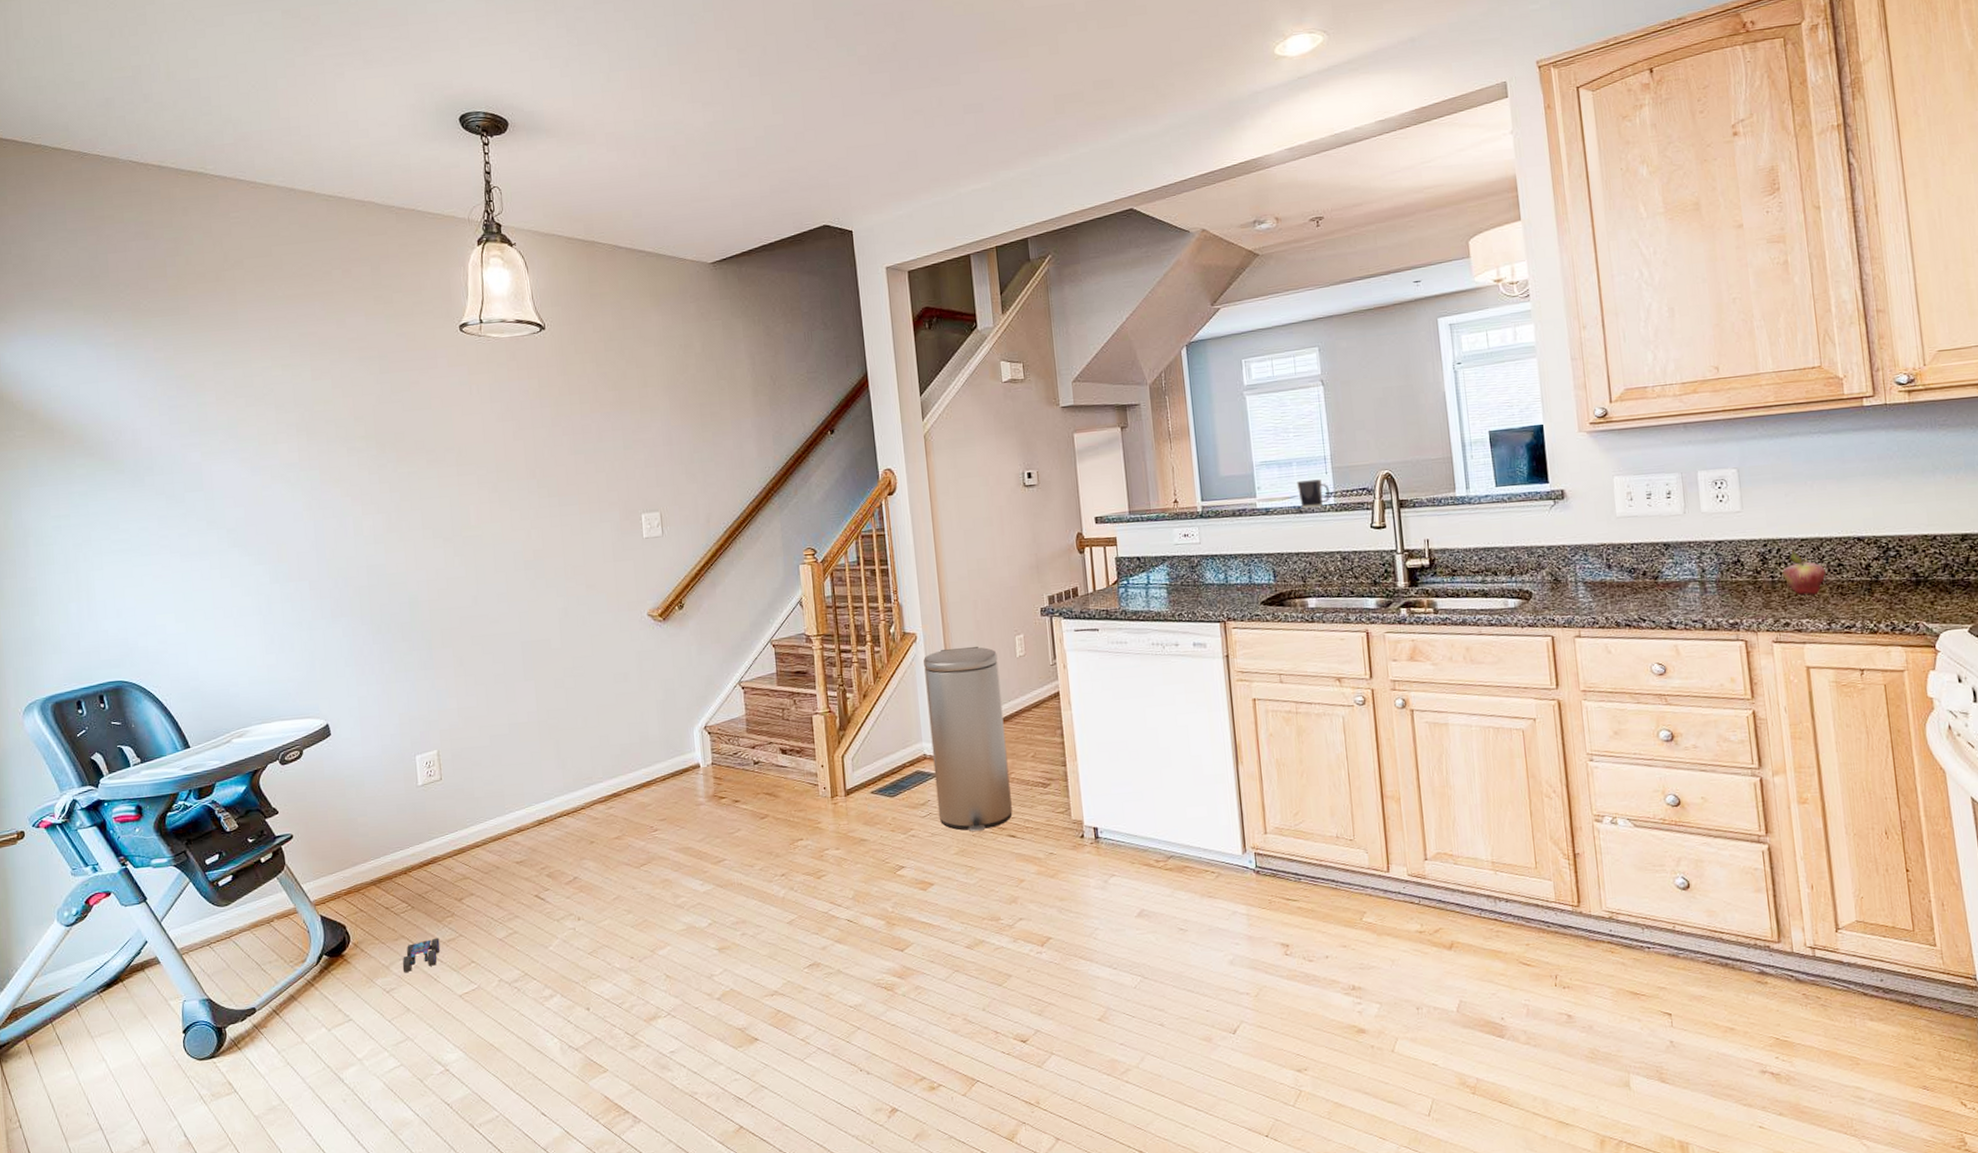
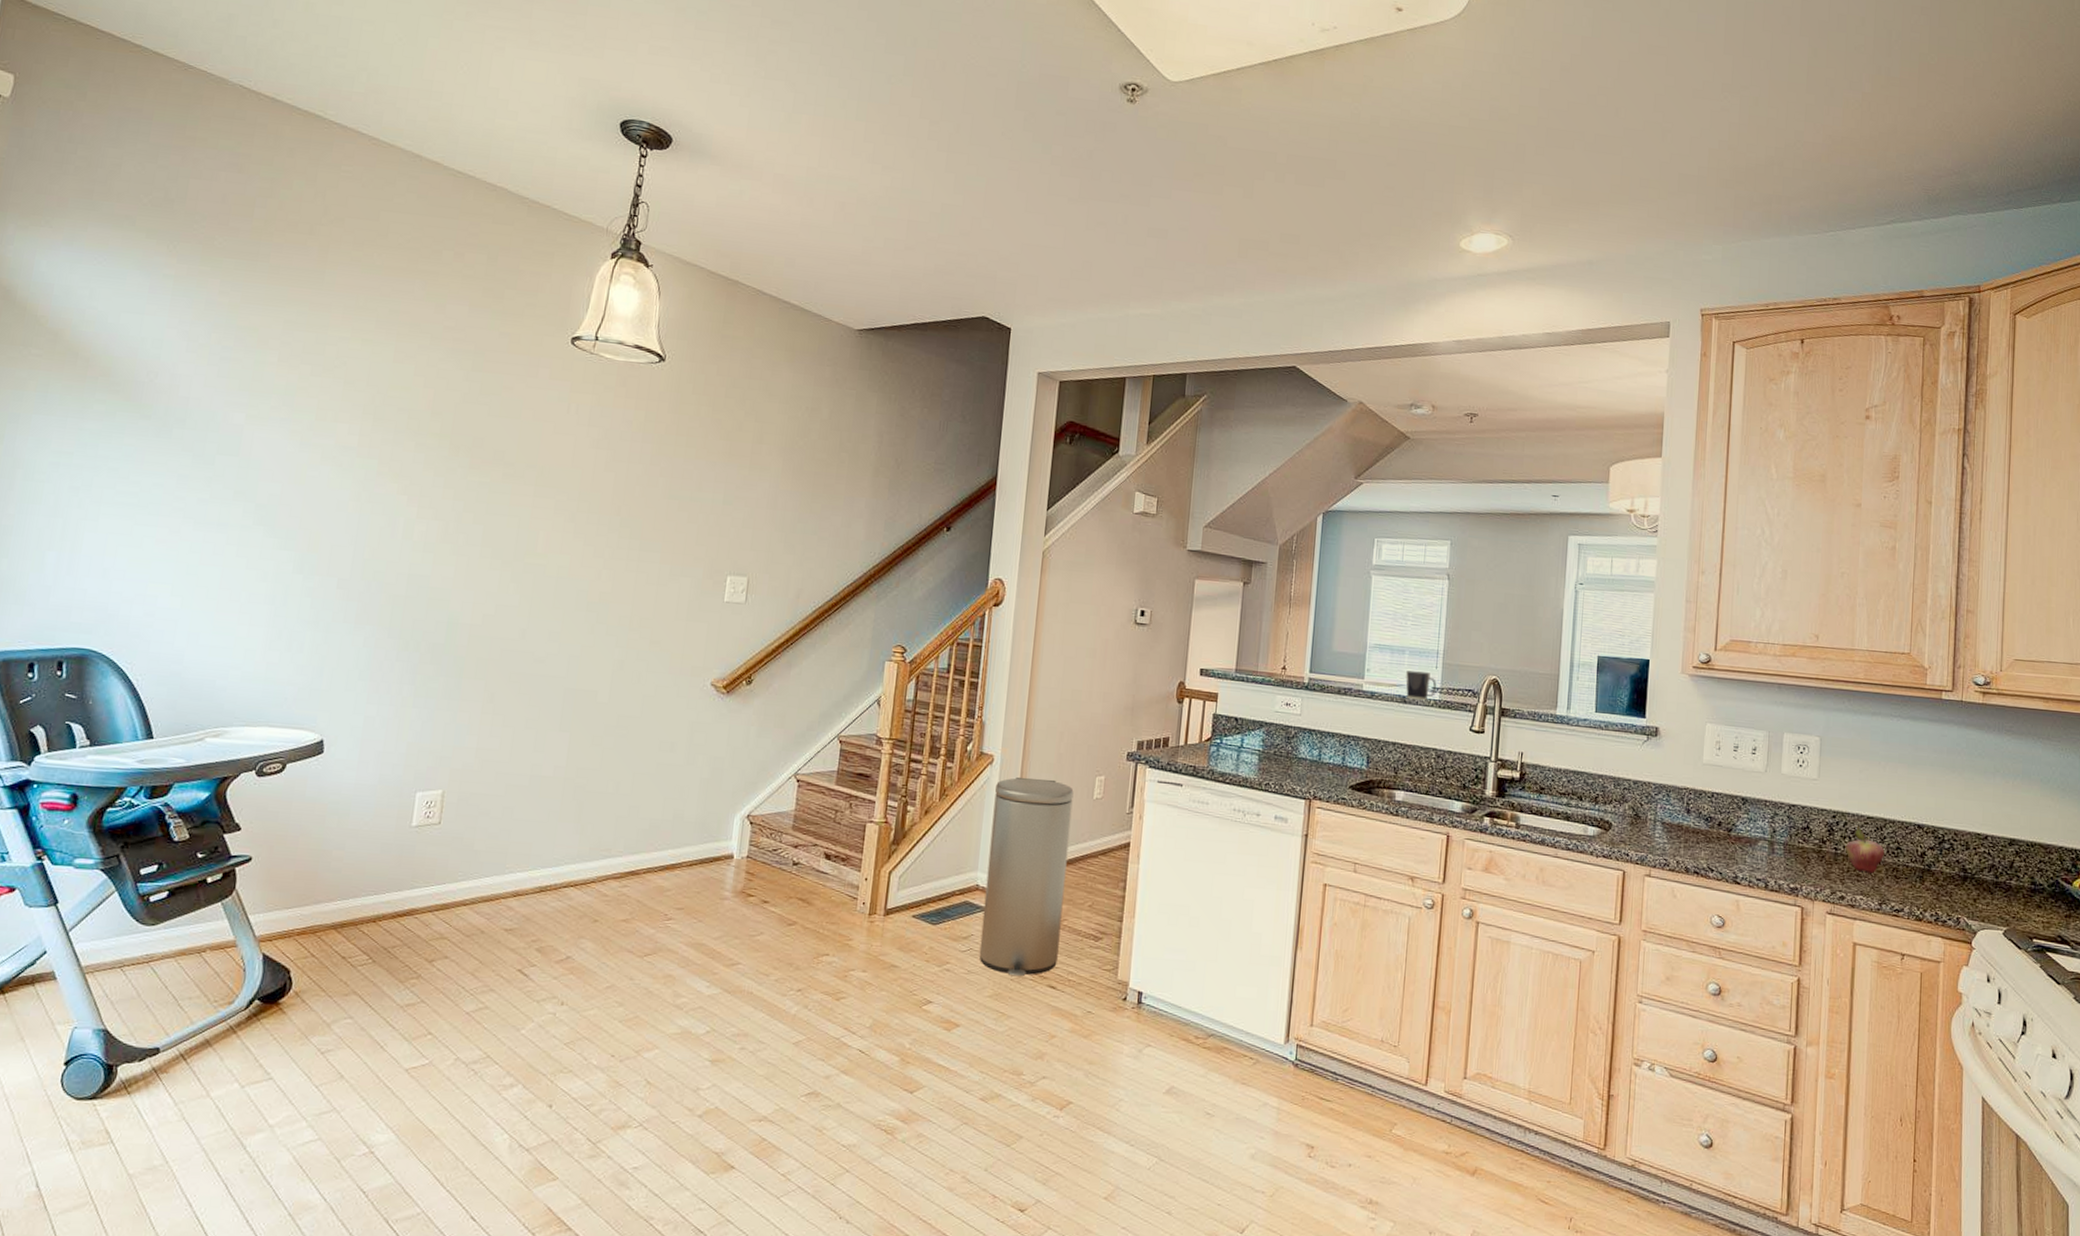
toy car: present [402,937,440,973] -> none [345,999,397,1035]

